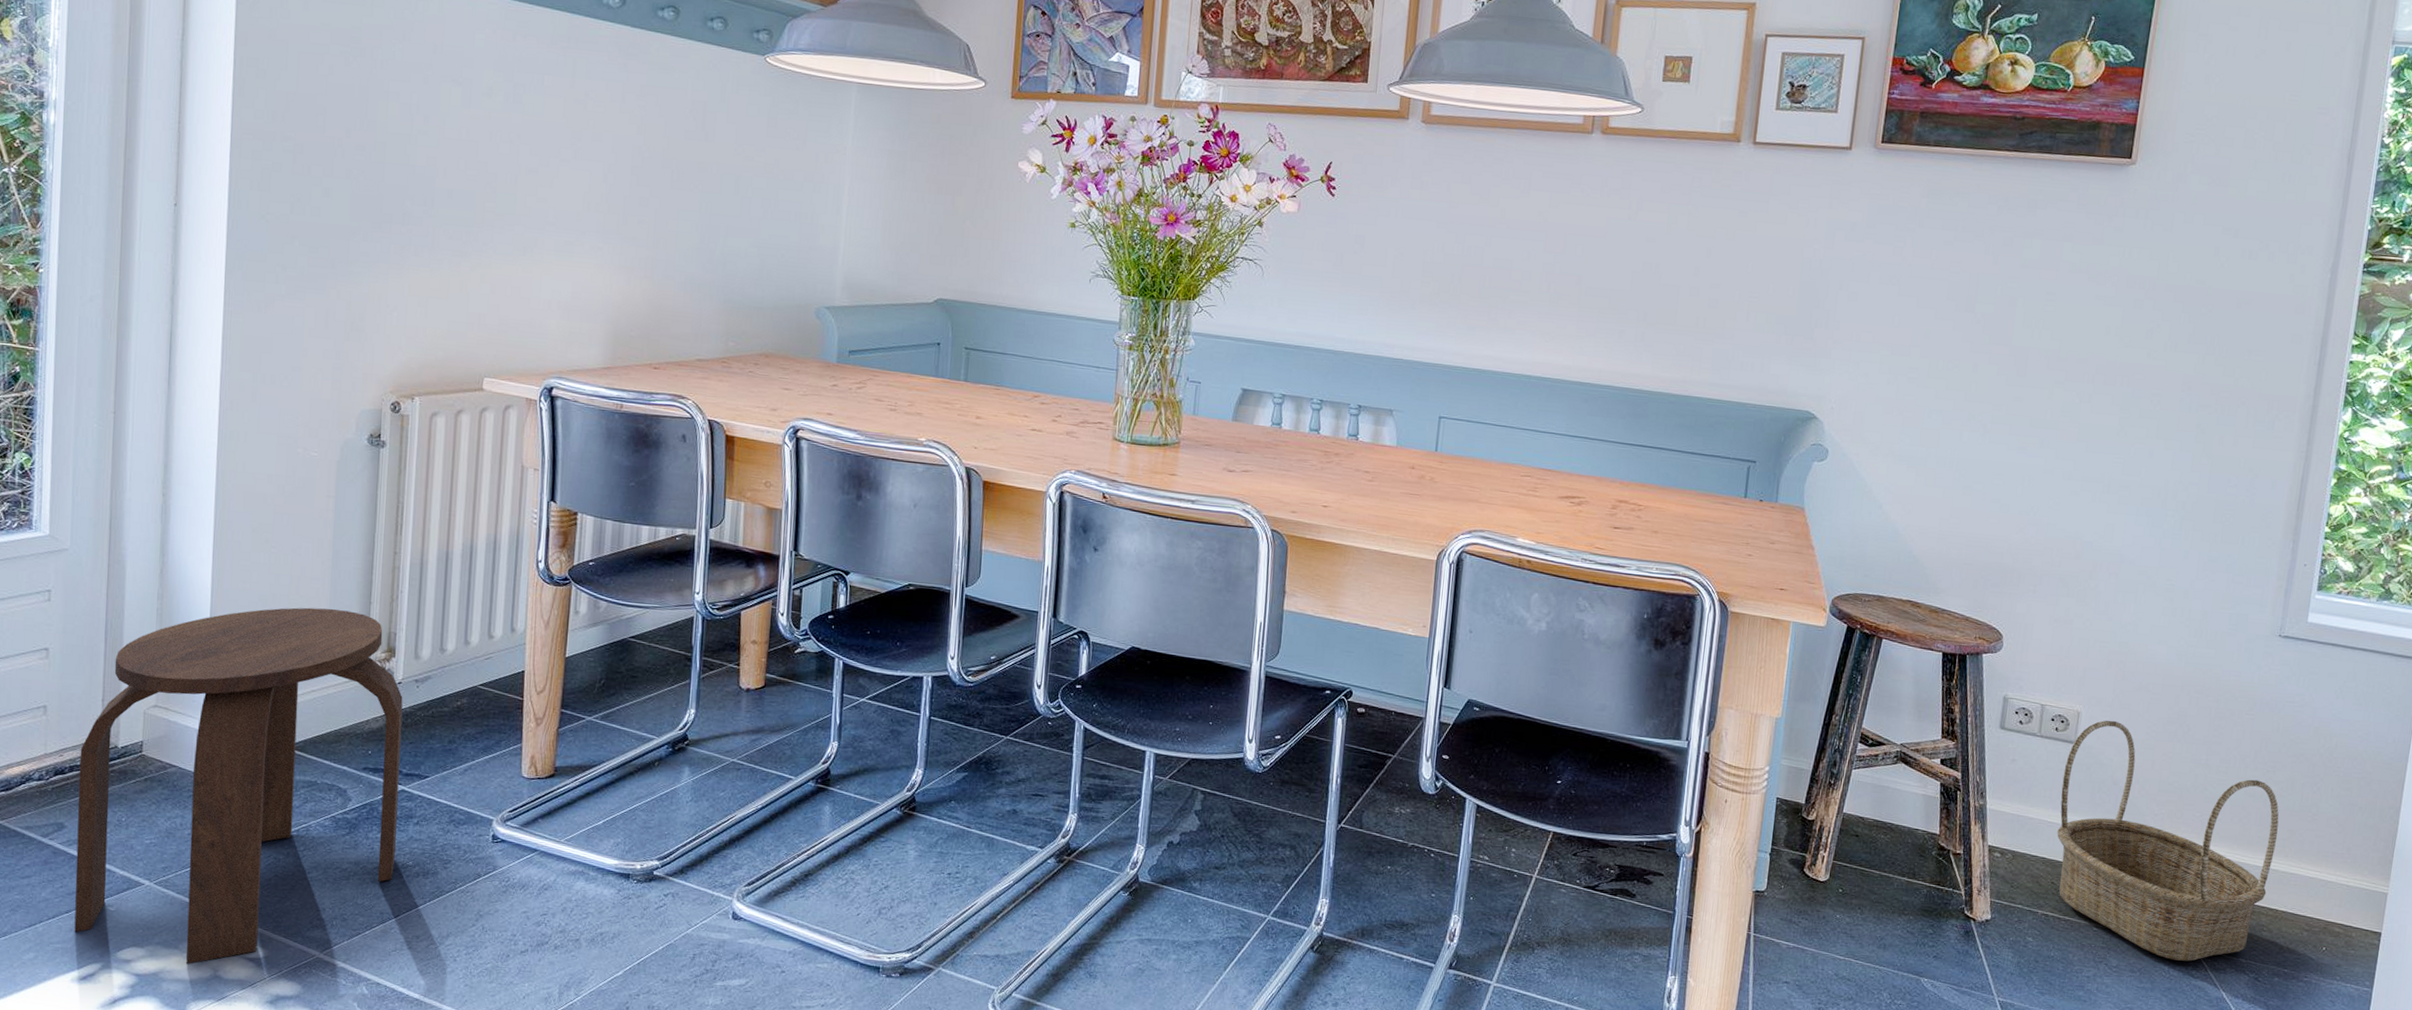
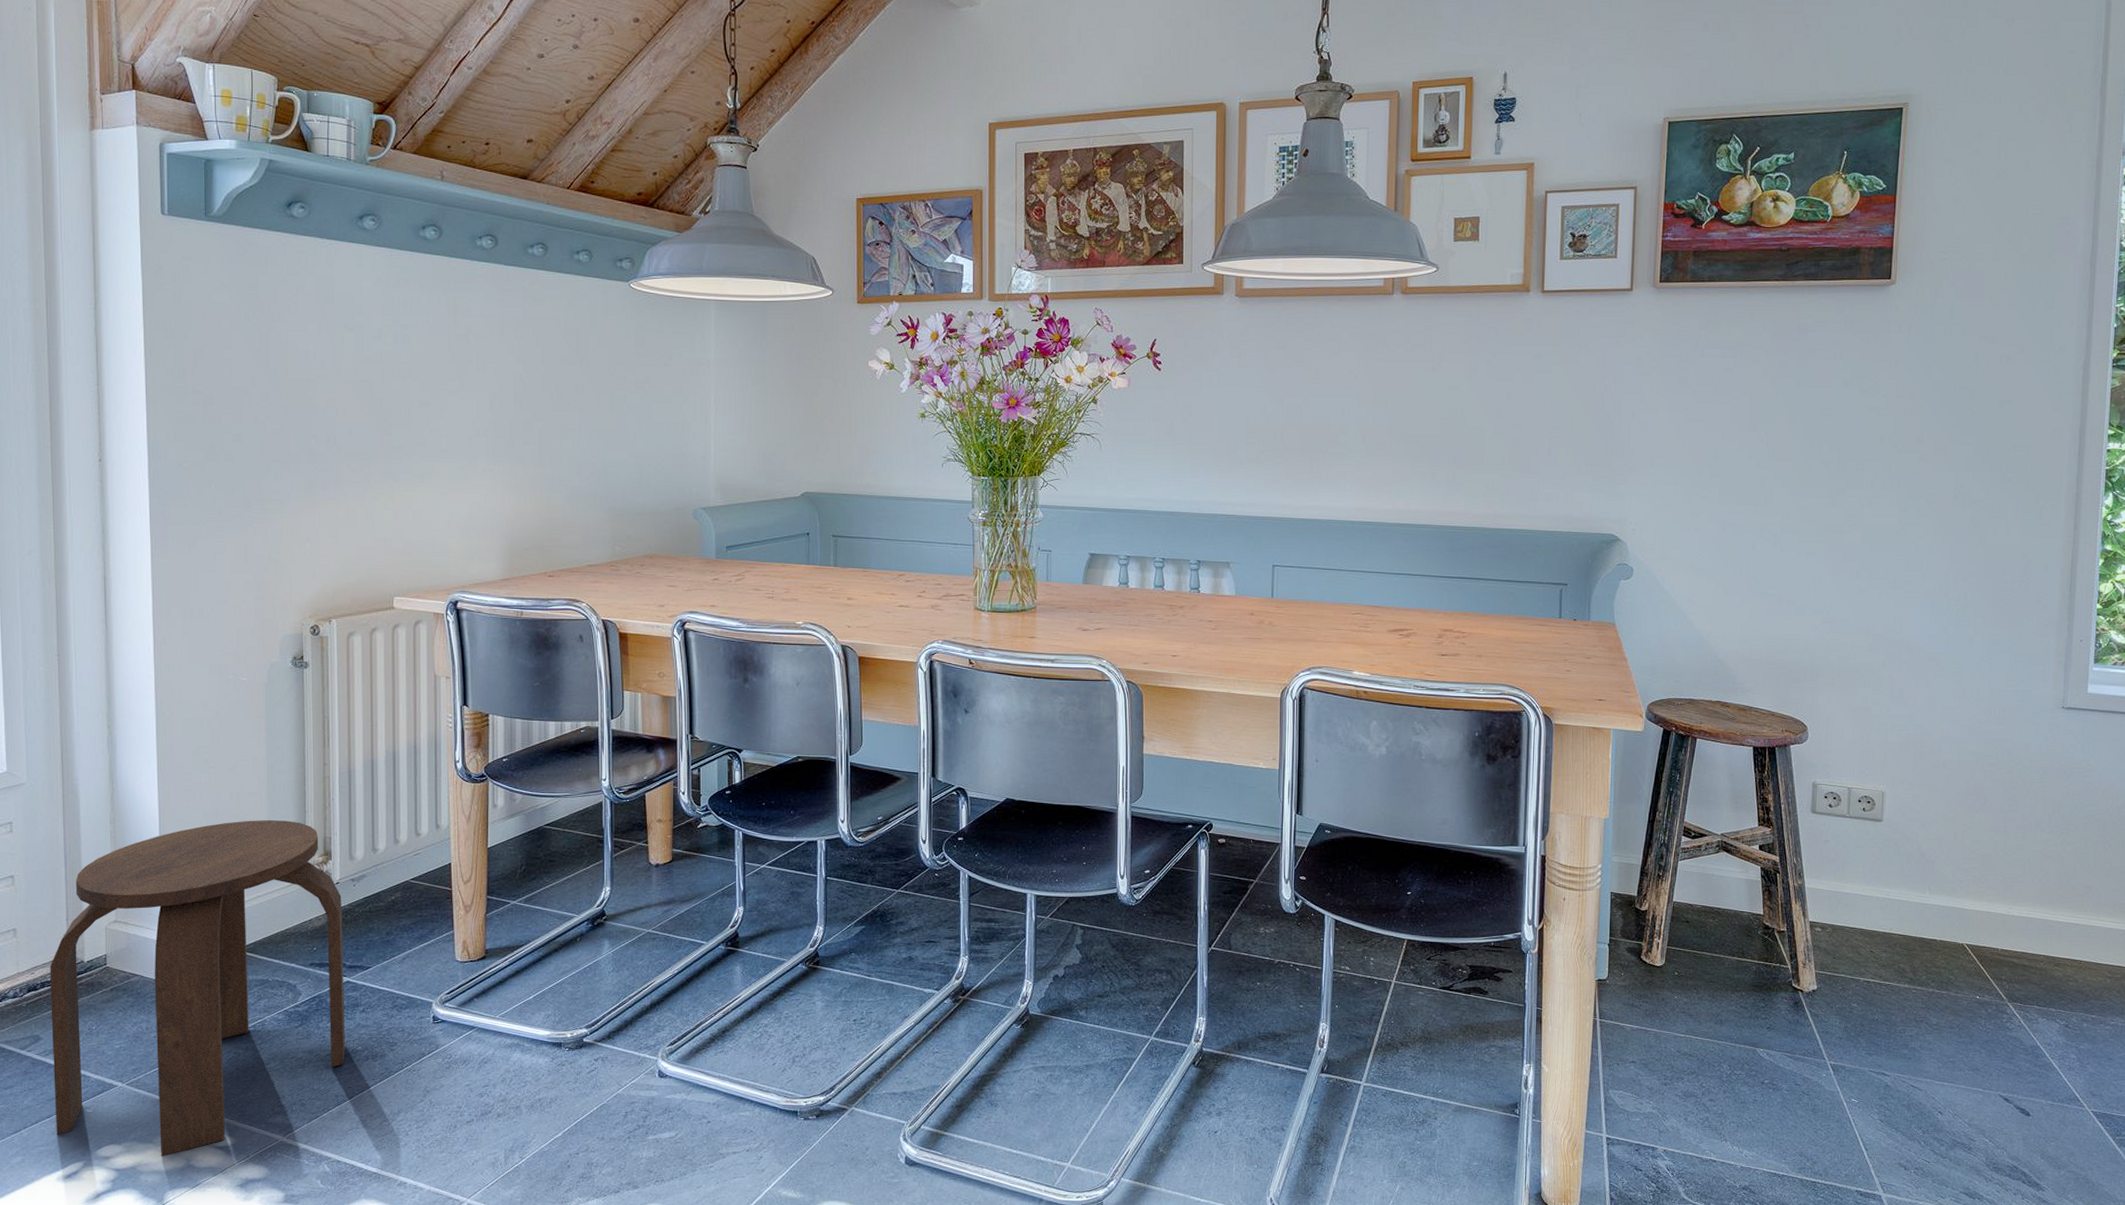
basket: present [2057,720,2279,962] -> none [1872,797,2076,1015]

